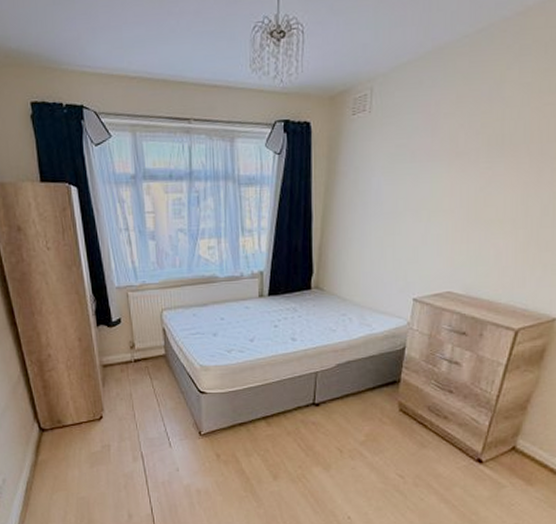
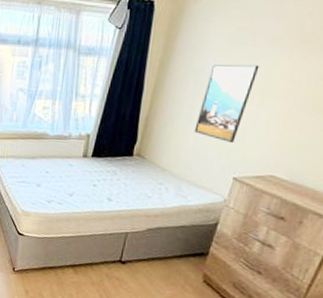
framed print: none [369,181,422,264] -> present [194,64,260,144]

